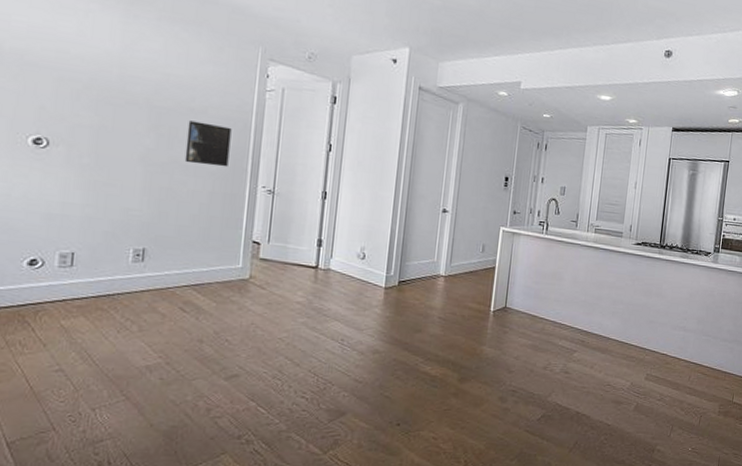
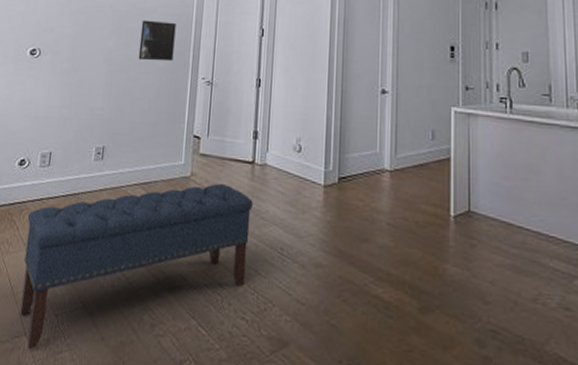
bench: none [45,285,315,443] -> present [20,184,253,350]

